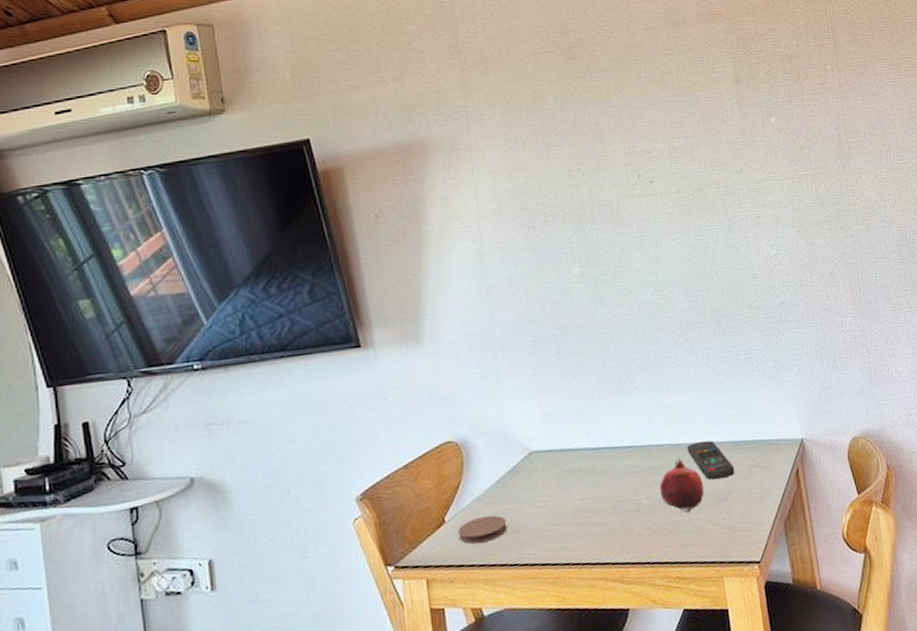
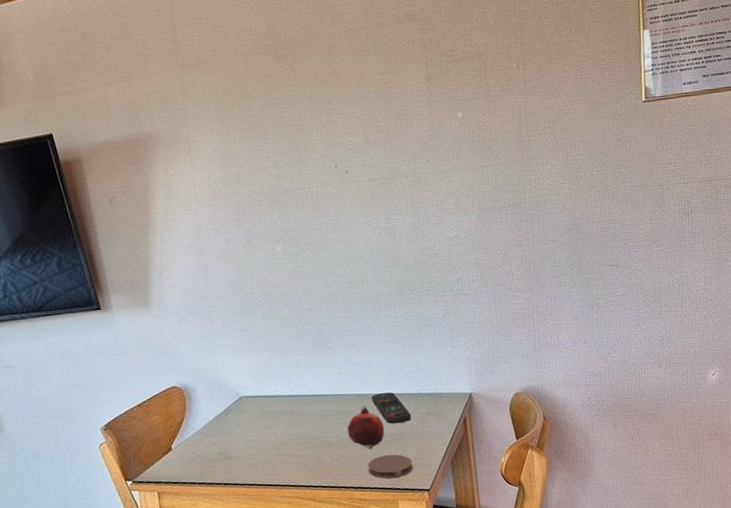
coaster: present [458,515,508,544] -> none [182,445,222,467]
coaster: none [685,518,739,550] -> present [368,454,413,479]

